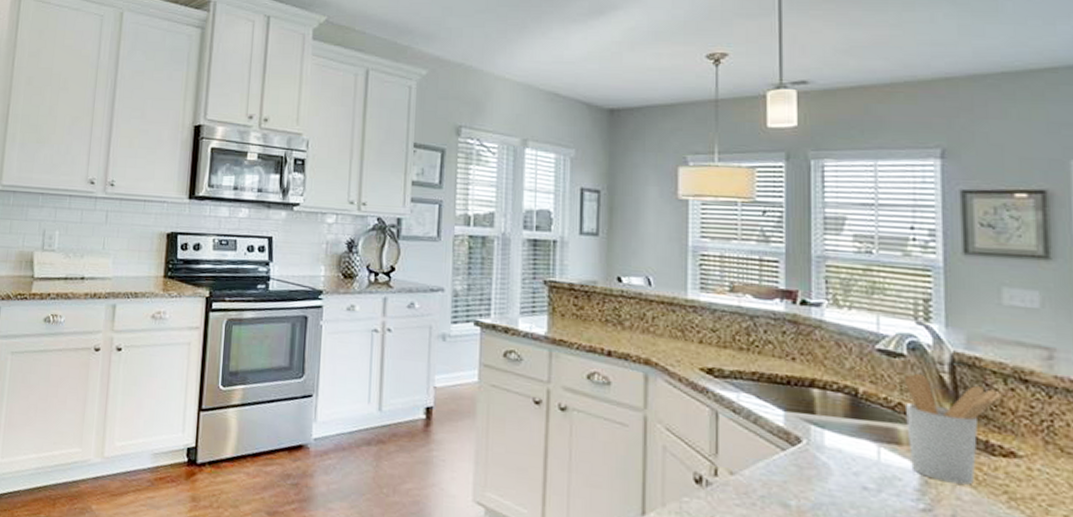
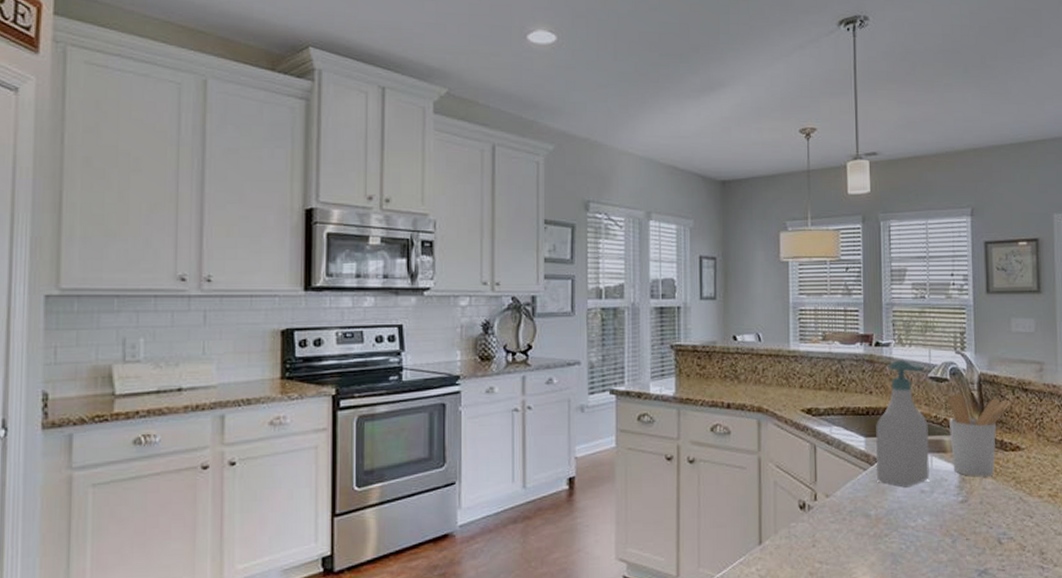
soap bottle: none [798,324,875,480] -> present [875,360,929,488]

